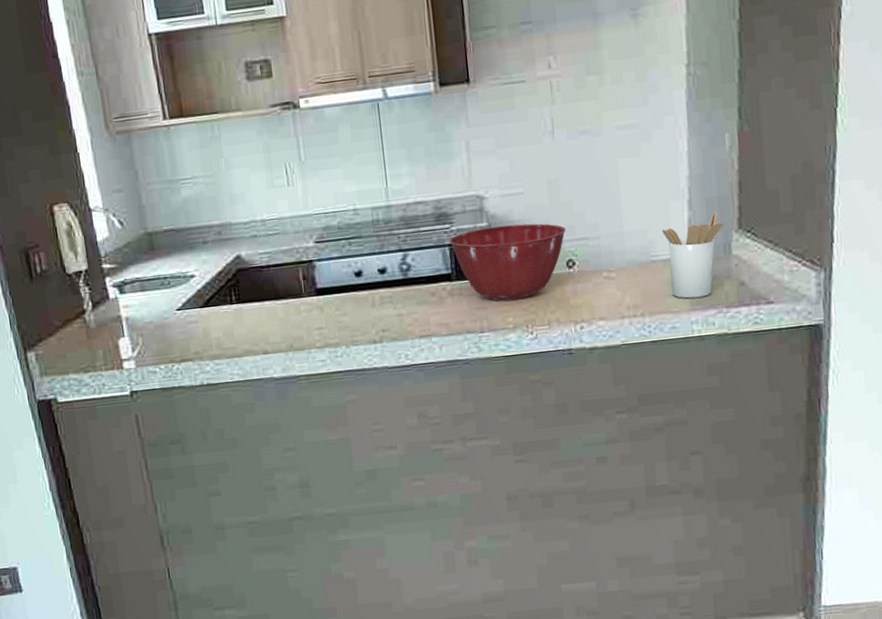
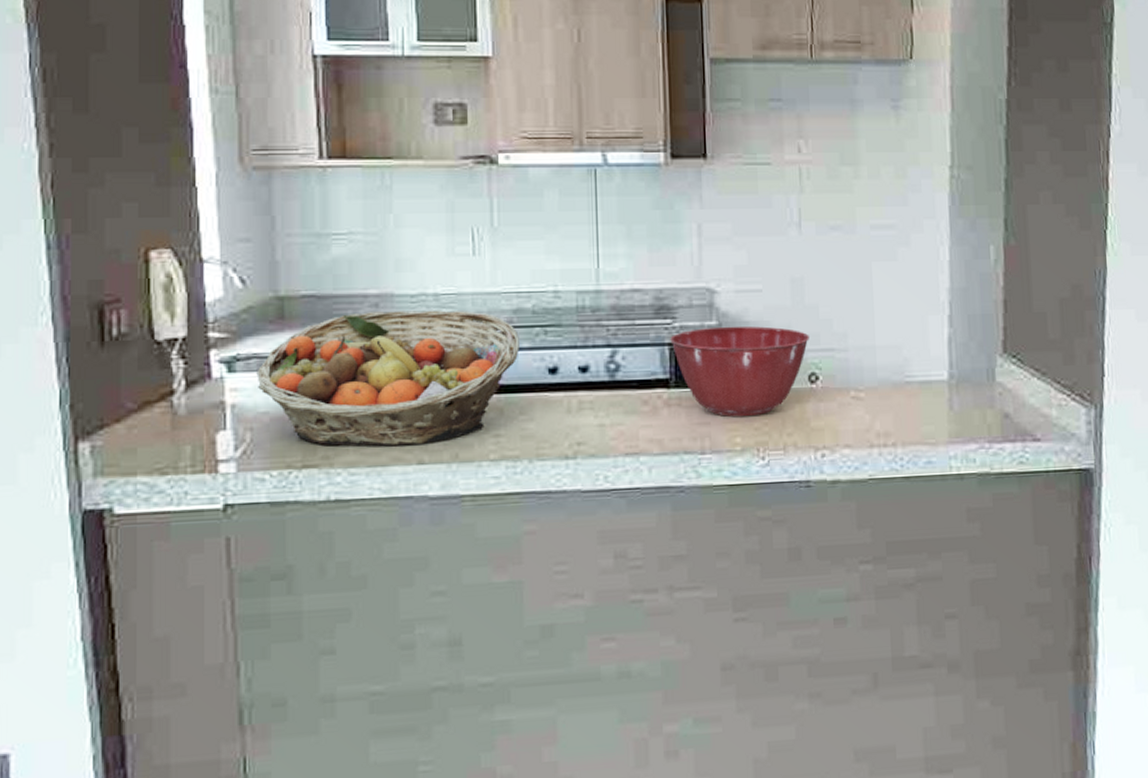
fruit basket: none [140,231,331,344] -> present [256,310,519,447]
utensil holder: present [662,211,724,299] -> none [919,330,988,429]

